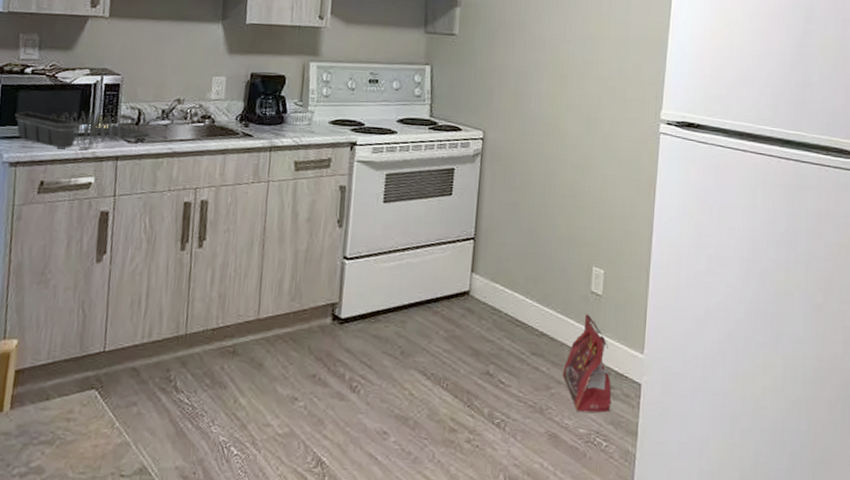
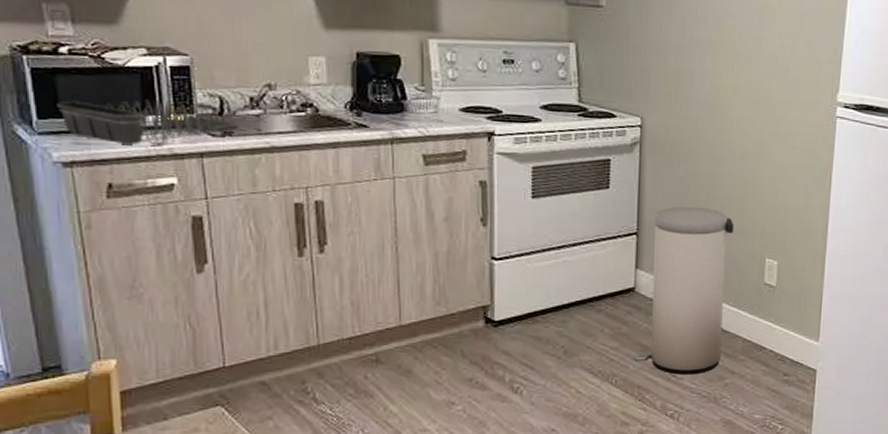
pedal bin: none [465,214,564,383] -> present [634,207,735,375]
shopping bag: present [562,314,612,413] -> none [736,305,787,399]

